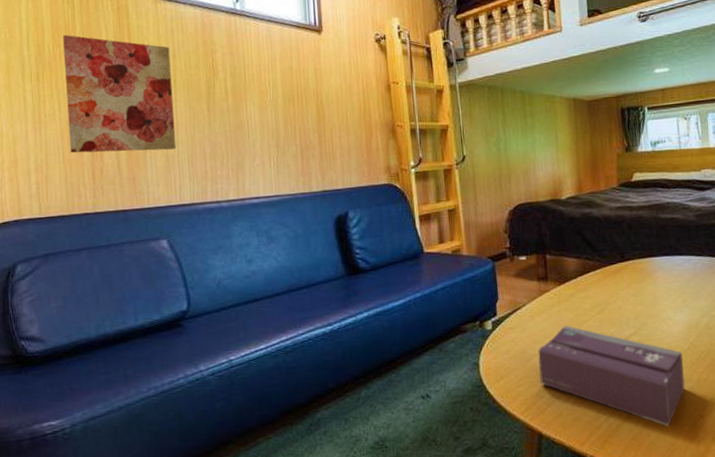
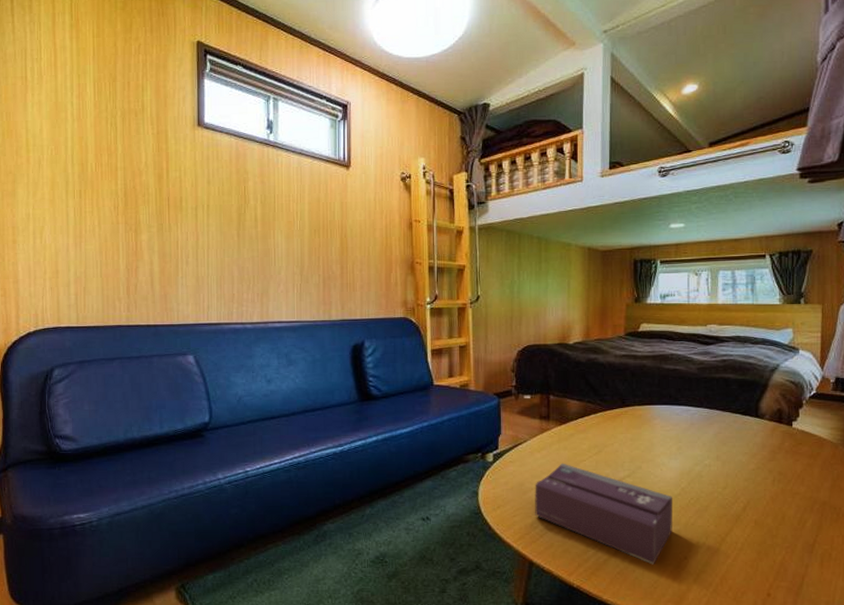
wall art: present [63,34,176,154] -> none [105,155,206,272]

